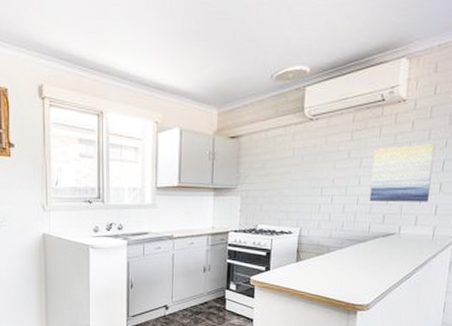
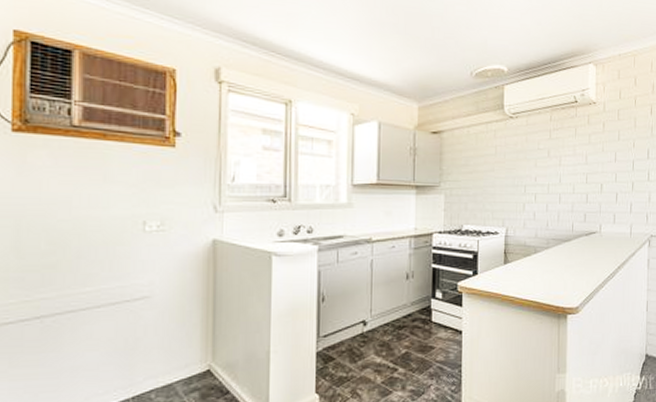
wall art: present [369,144,436,202] -> none [570,144,625,201]

